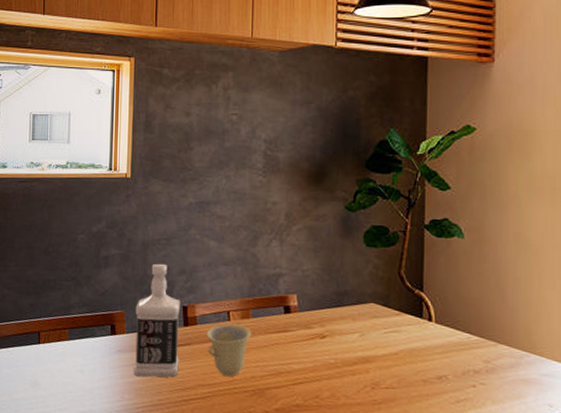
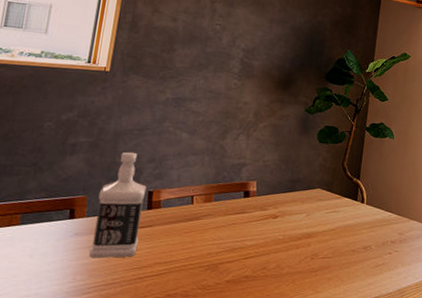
cup: present [206,323,252,376] -> none [168,206,213,254]

